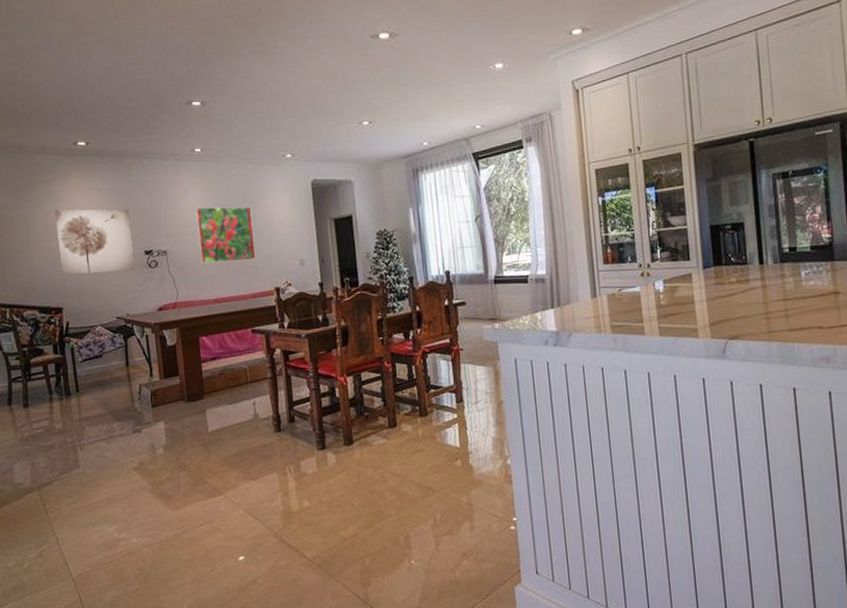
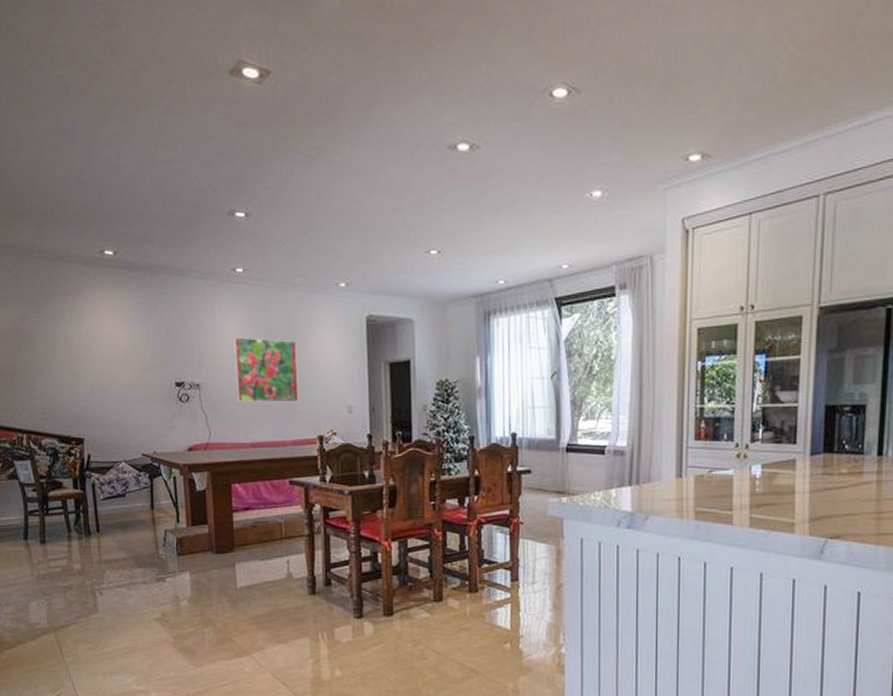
wall art: present [55,208,135,276] -> none [78,327,164,404]

